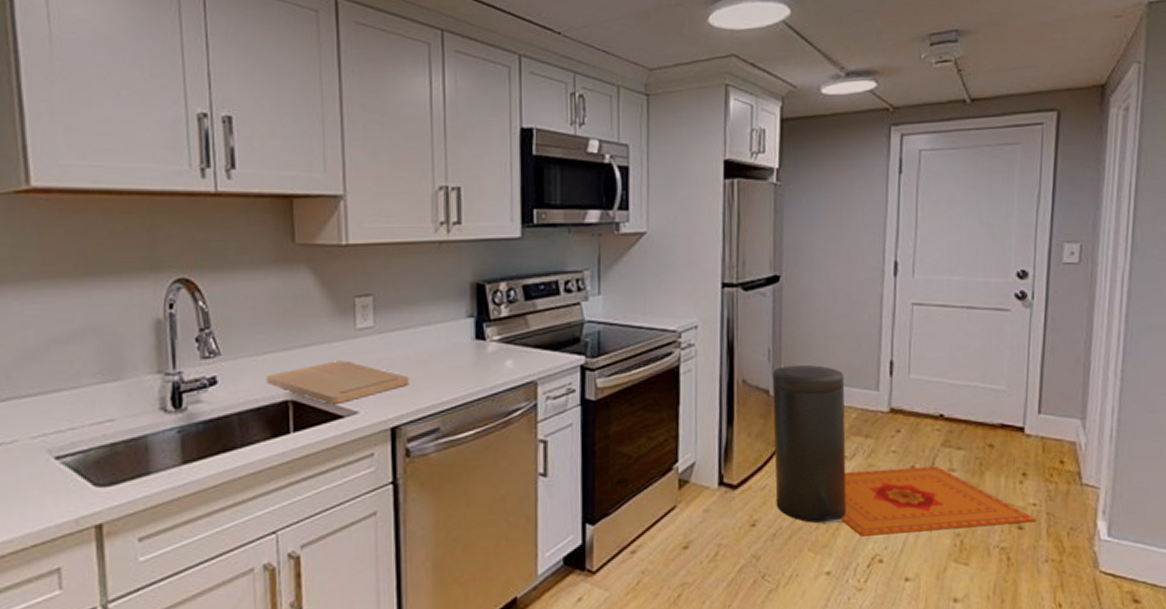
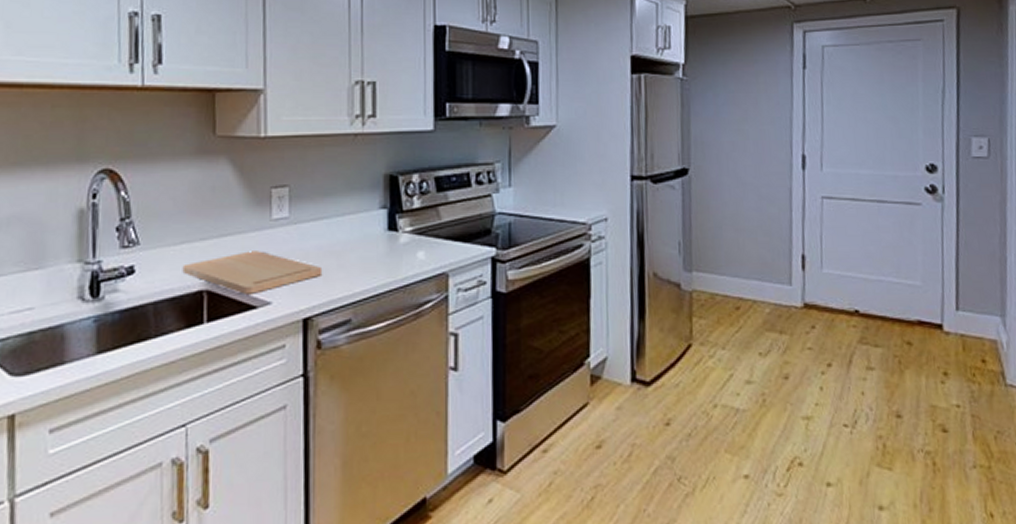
pedal bin: present [772,364,847,525] -> none [683,258,763,425]
doormat: present [841,465,1037,537] -> none [758,363,962,438]

